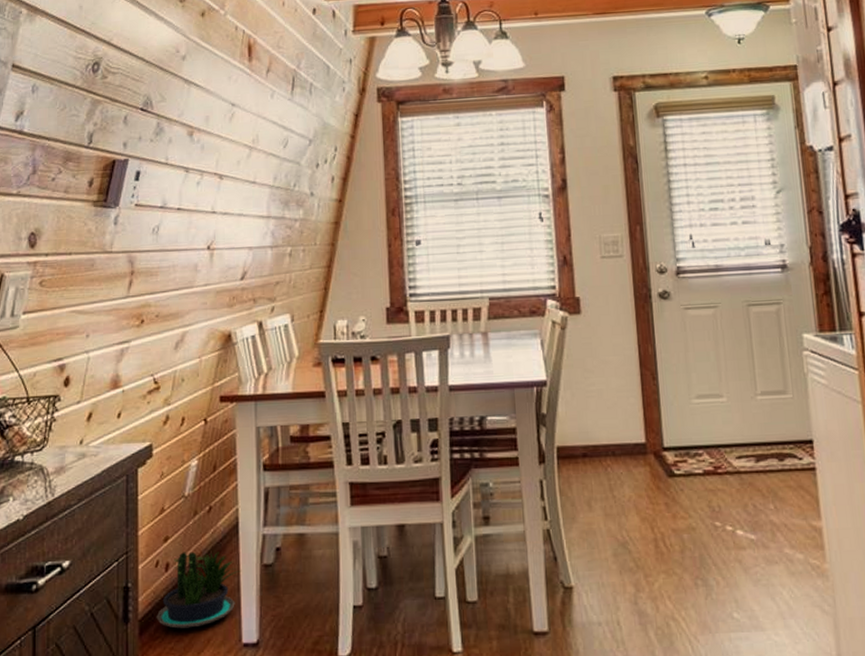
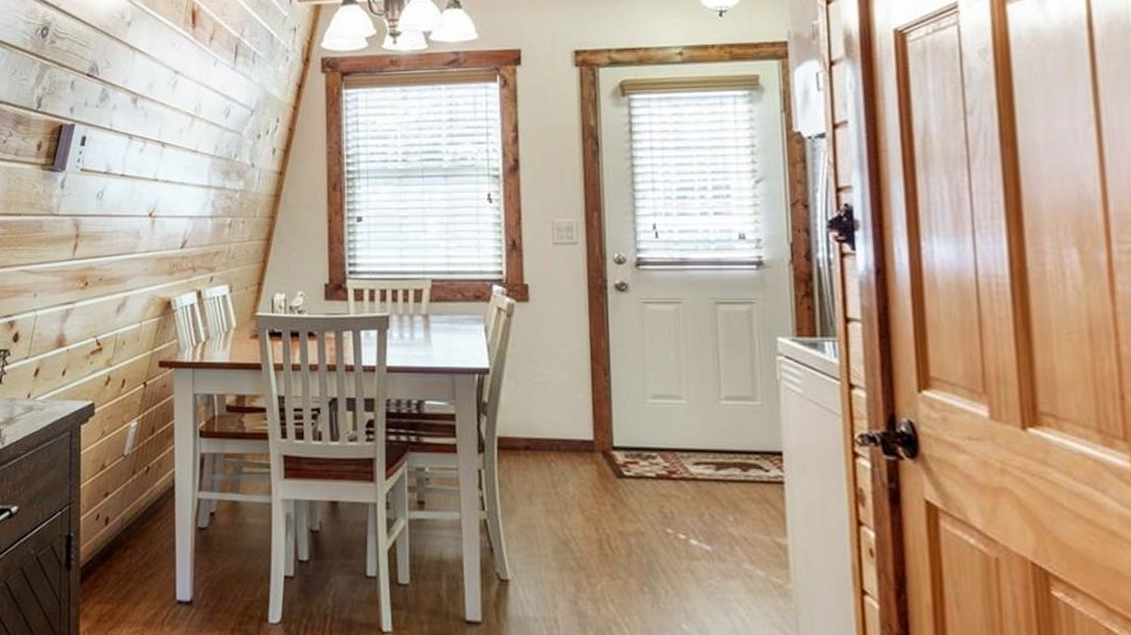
potted plant: present [156,551,242,629] -> none [96,508,177,581]

